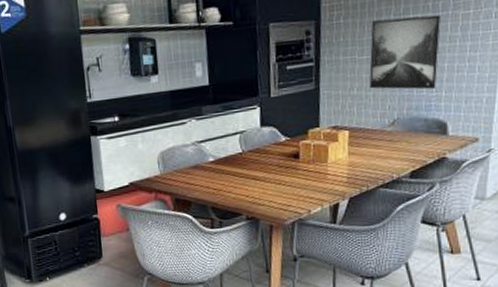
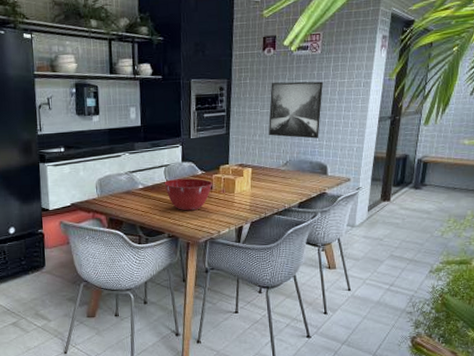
mixing bowl: none [239,146,300,187] -> present [164,178,213,211]

